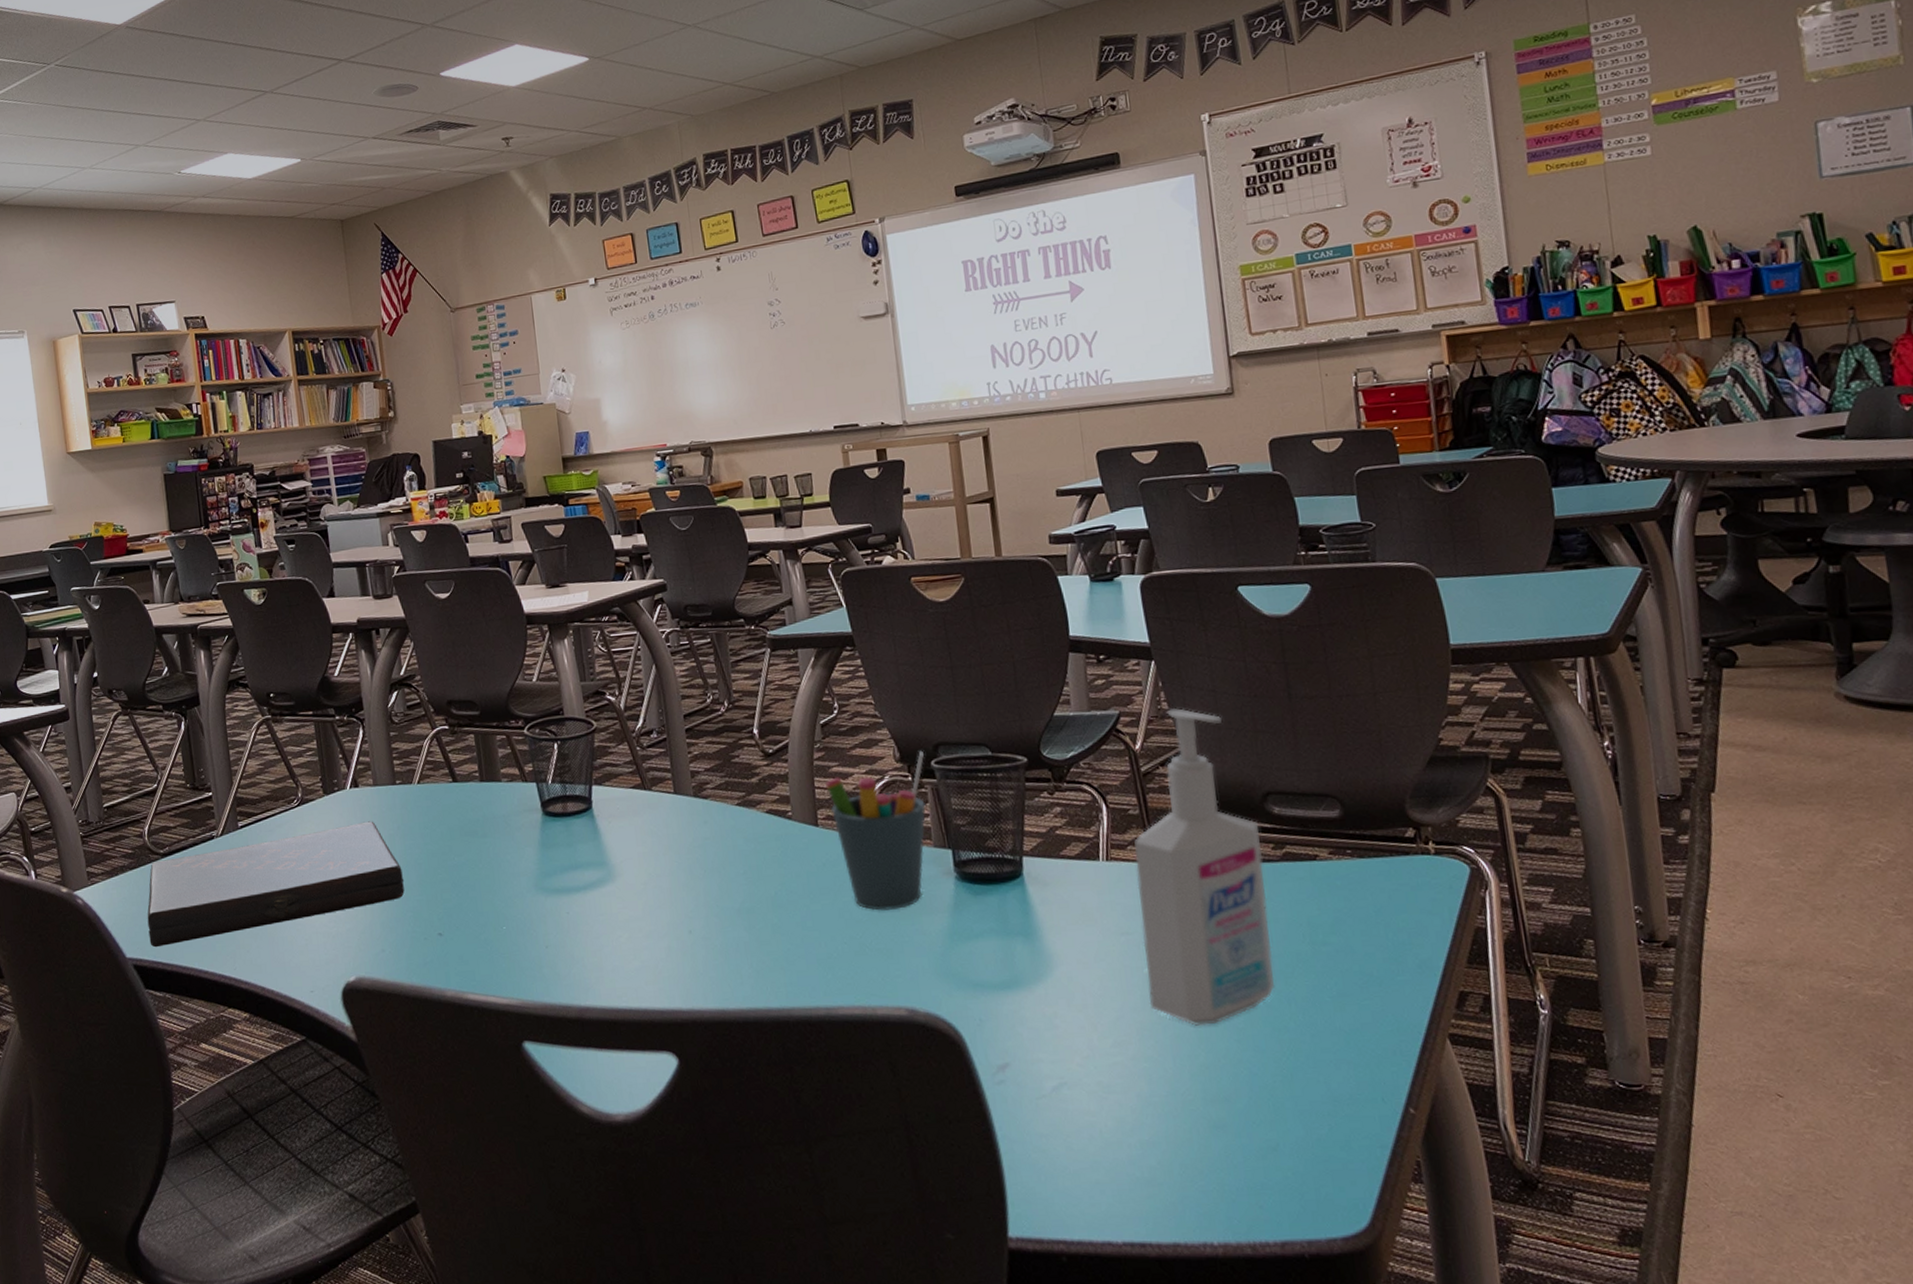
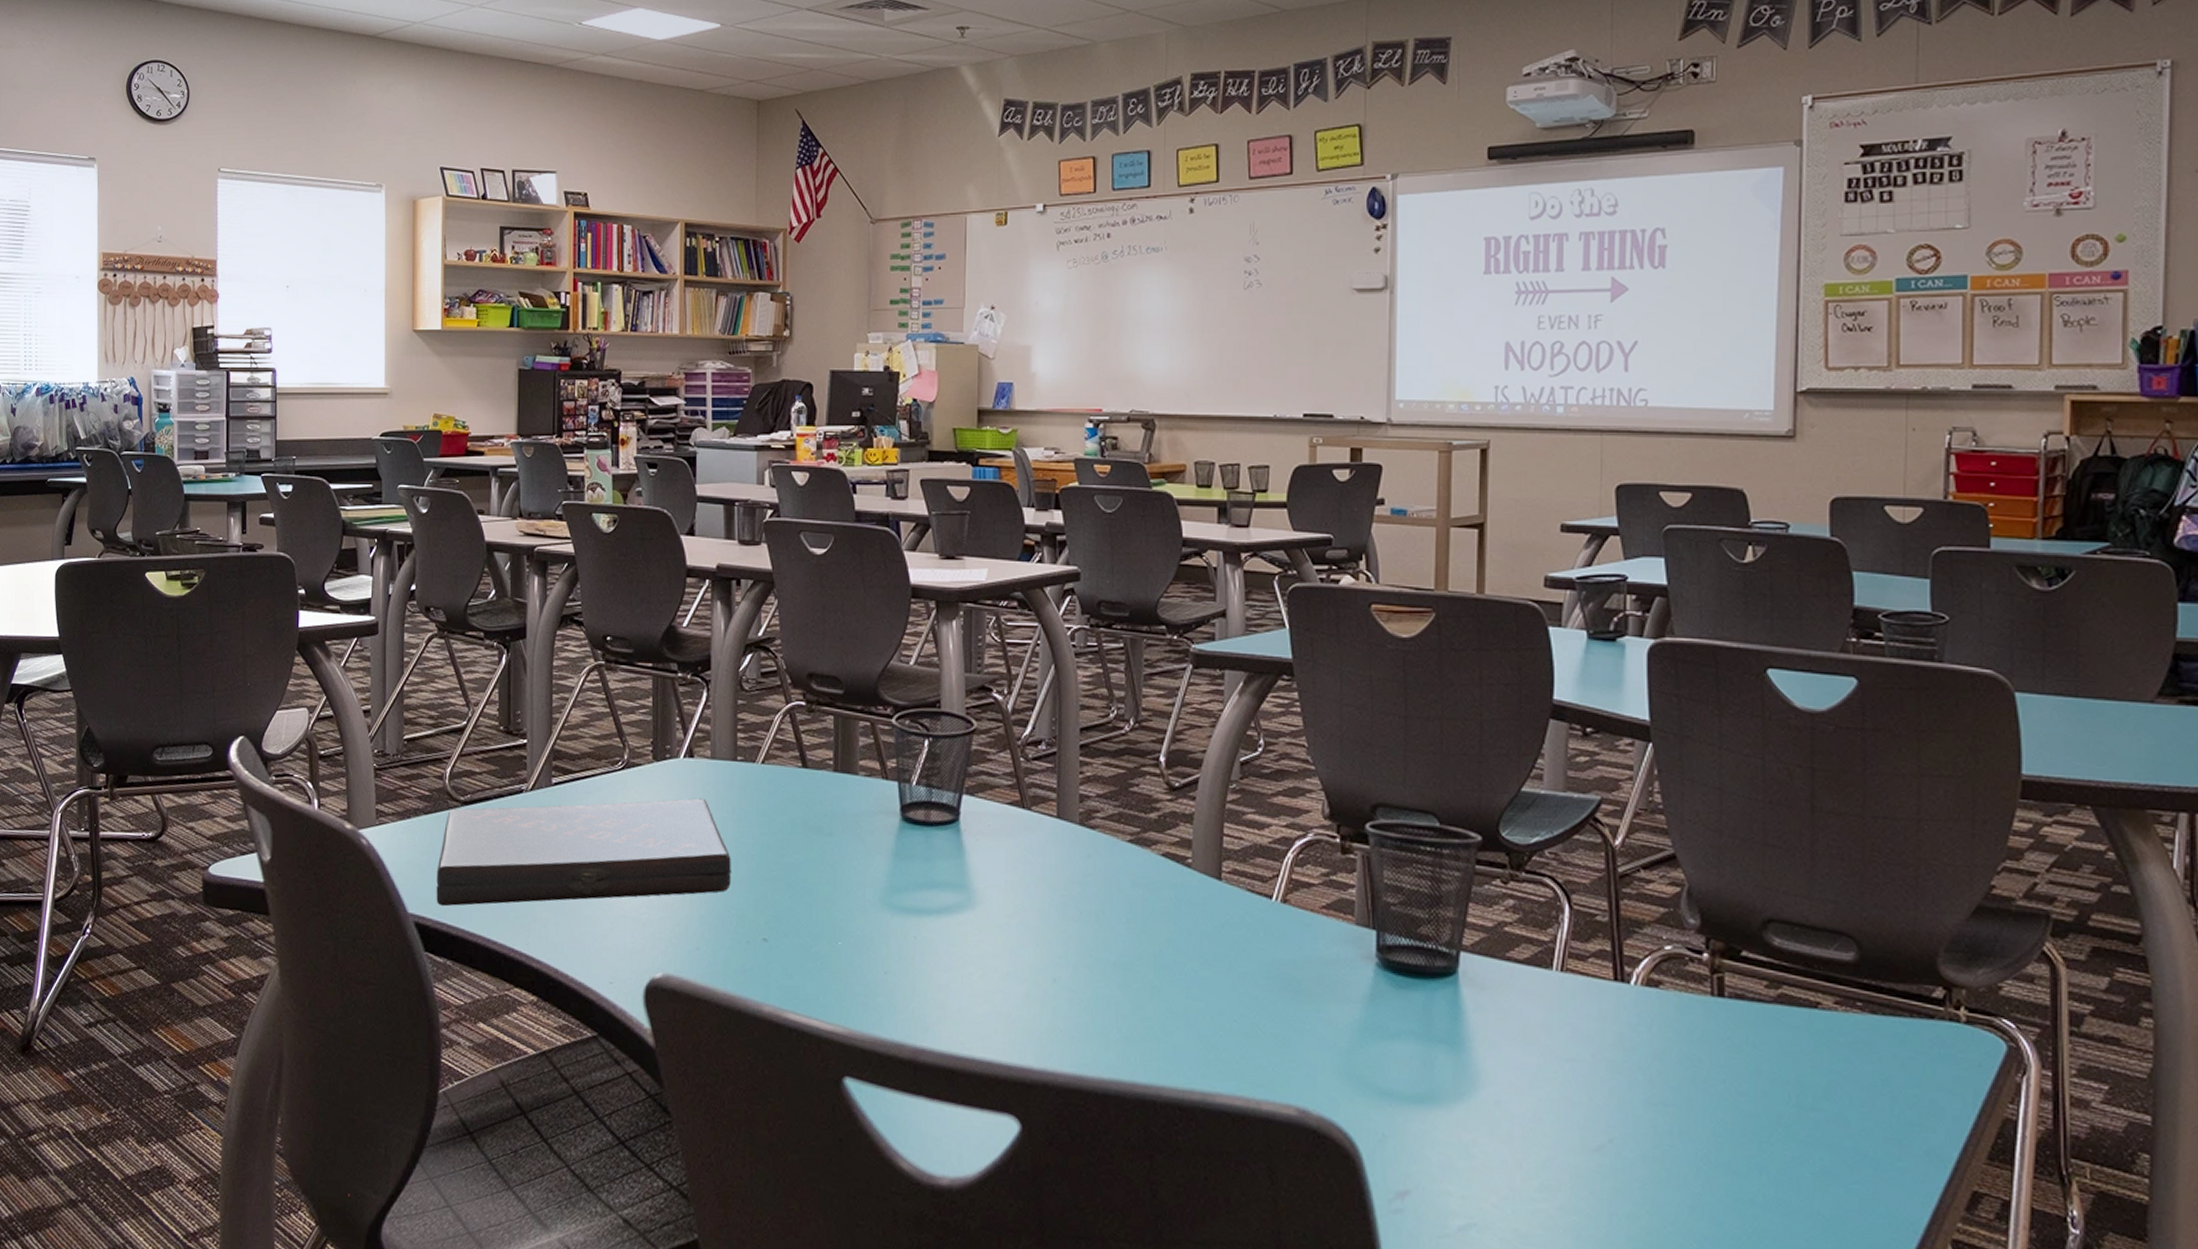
pen holder: present [825,750,926,911] -> none [1237,809,1358,991]
bottle: present [1134,708,1274,1026] -> none [1589,803,1753,1184]

